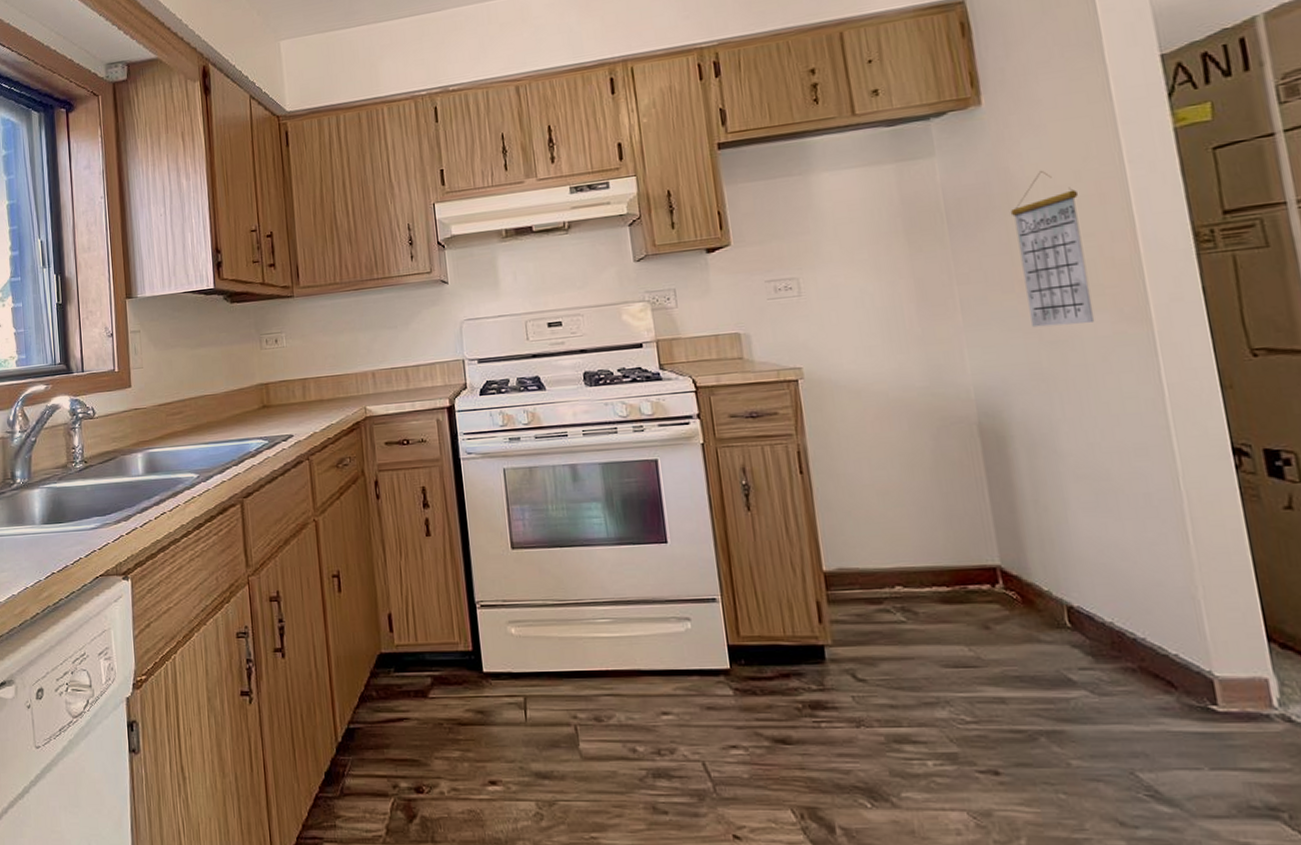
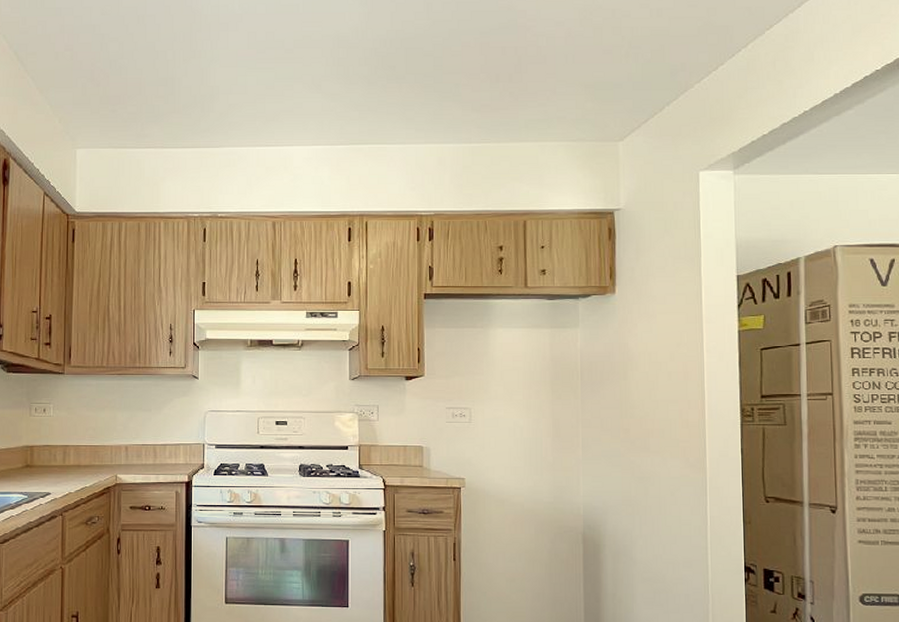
calendar: present [1010,170,1095,328] -> none [624,348,671,466]

